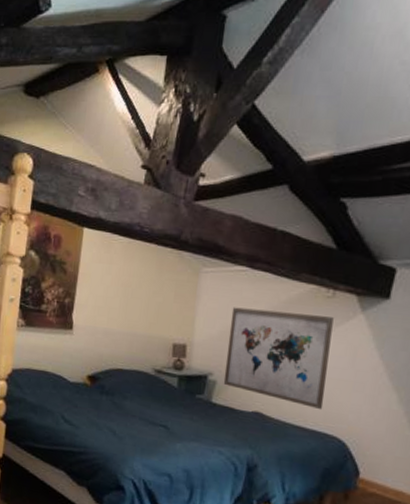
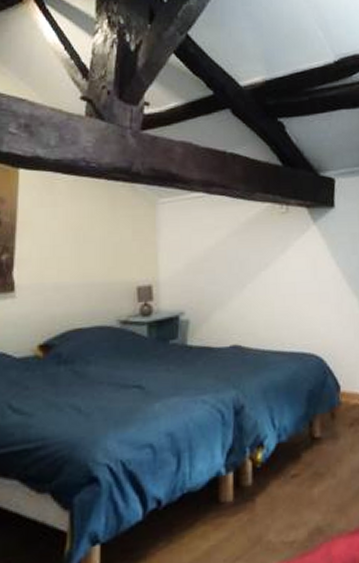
wall art: present [223,307,334,410] -> none [194,232,297,329]

